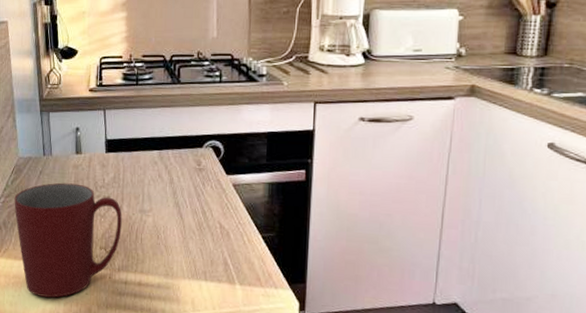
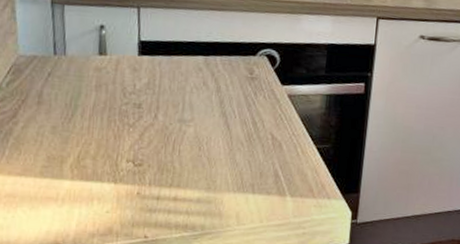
mug: present [14,182,122,298] -> none [9,87,157,218]

